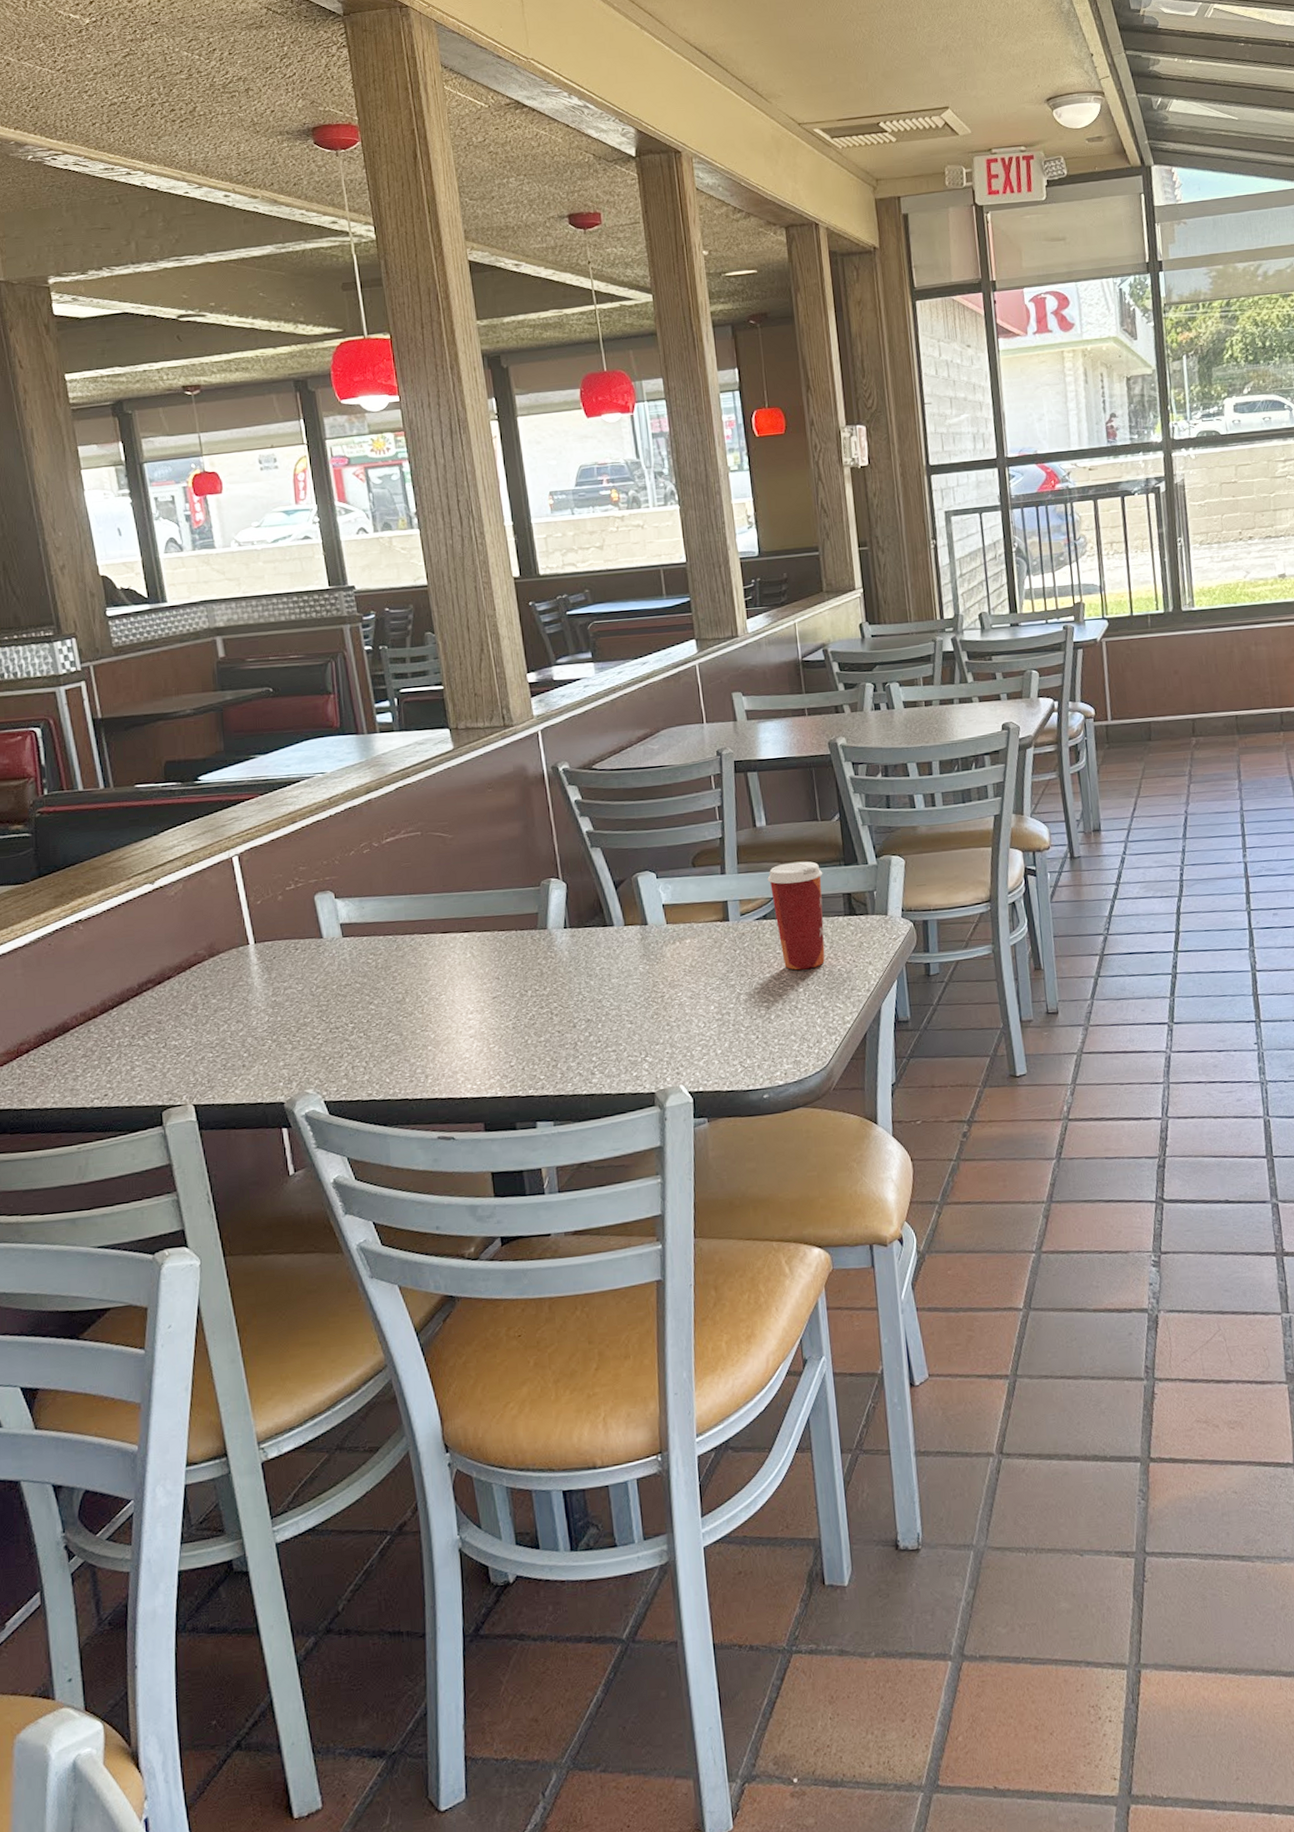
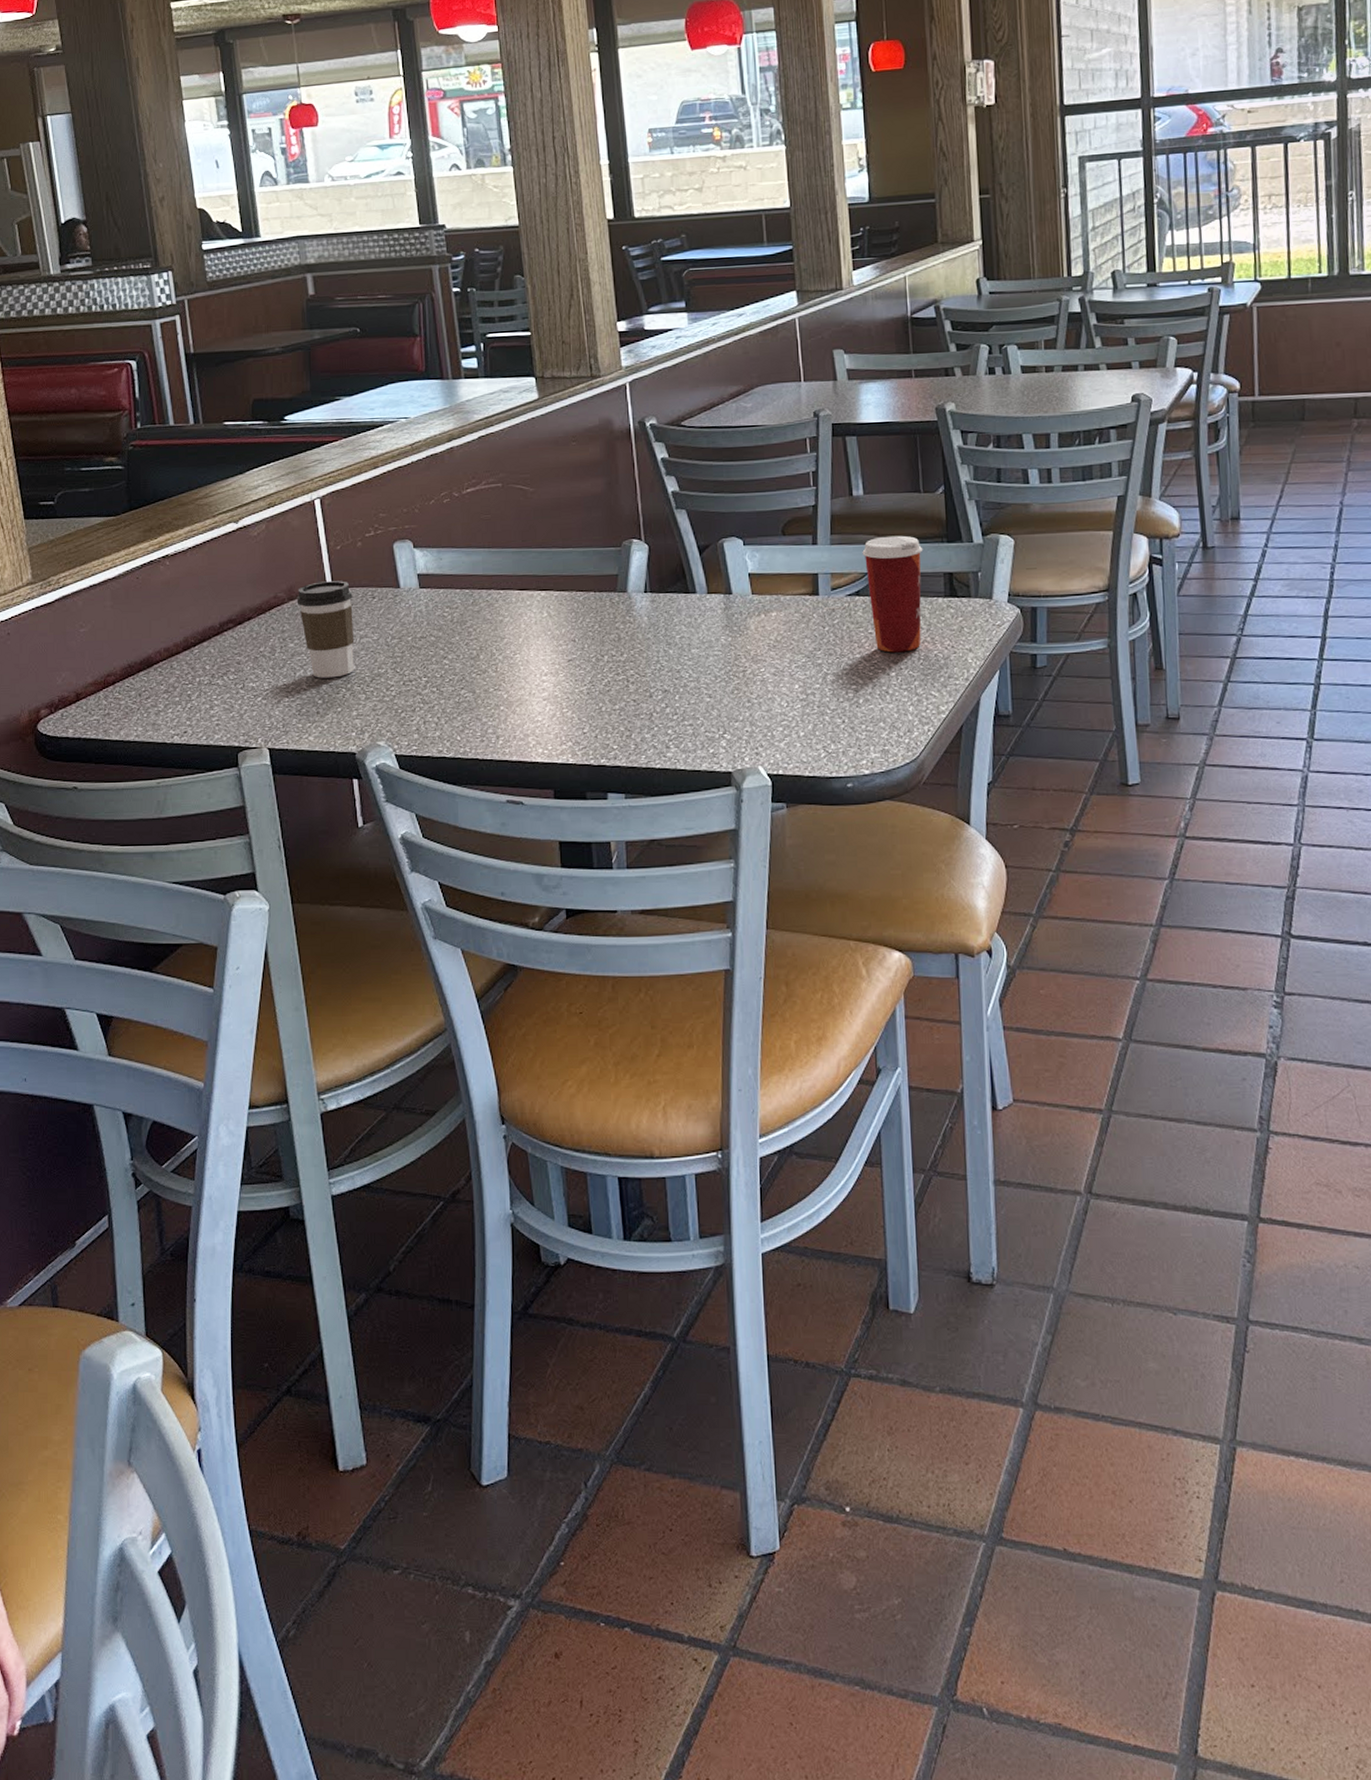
coffee cup: none [217,934,279,1032] -> present [296,581,354,678]

